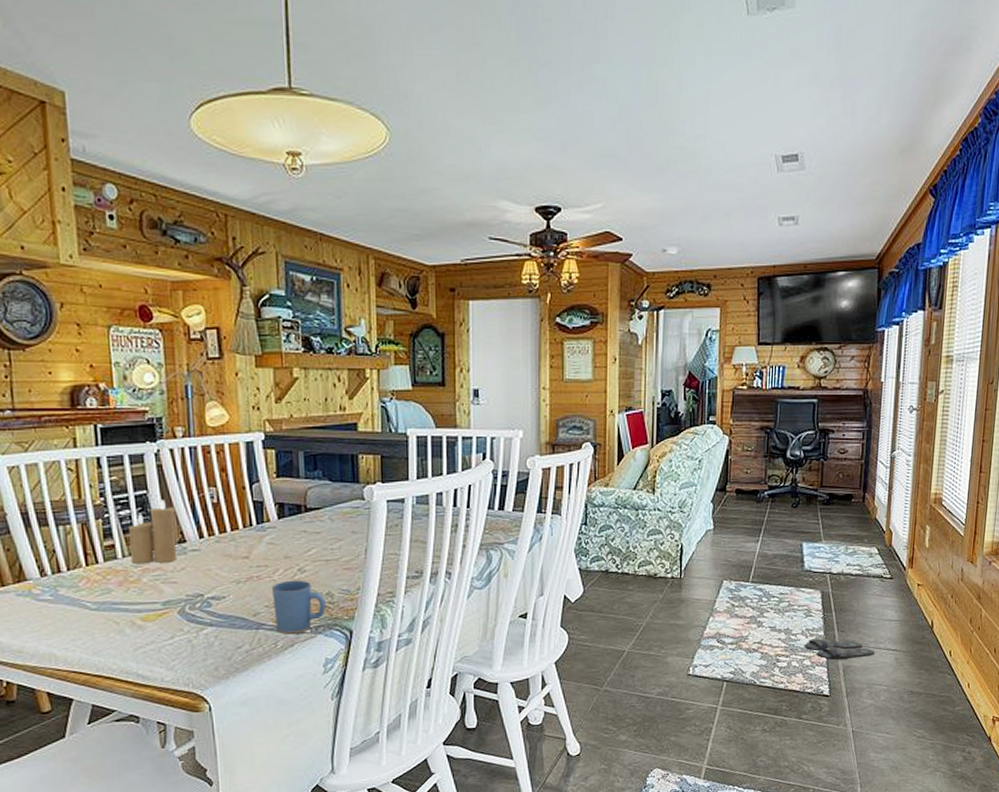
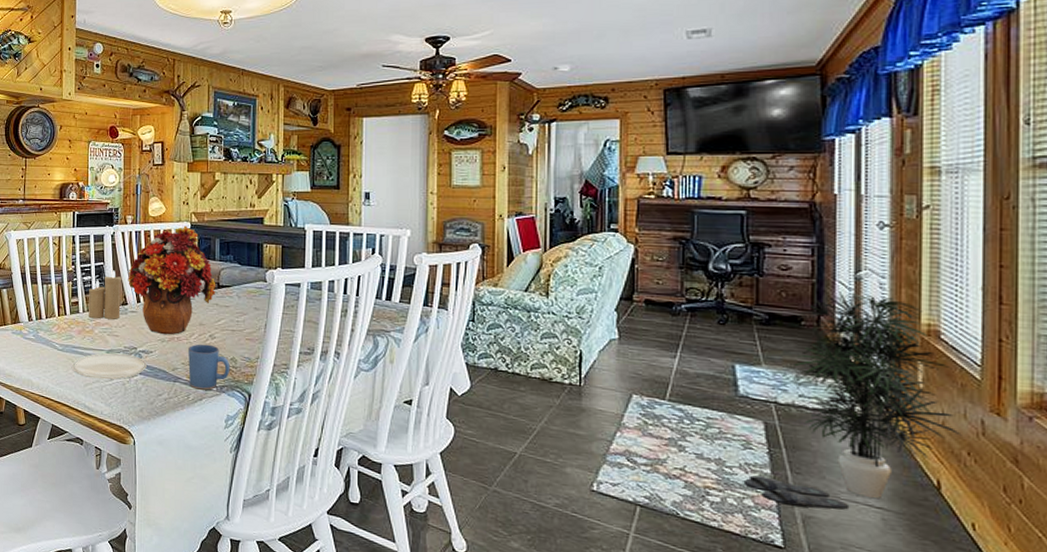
plate: none [113,603,219,640] -> present [71,352,147,380]
flower arrangement: none [183,437,303,575] -> present [128,226,216,335]
plant: none [841,469,949,644] -> present [790,291,962,500]

